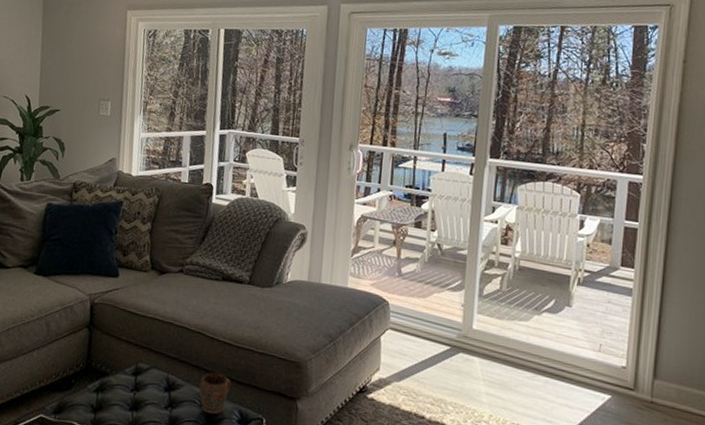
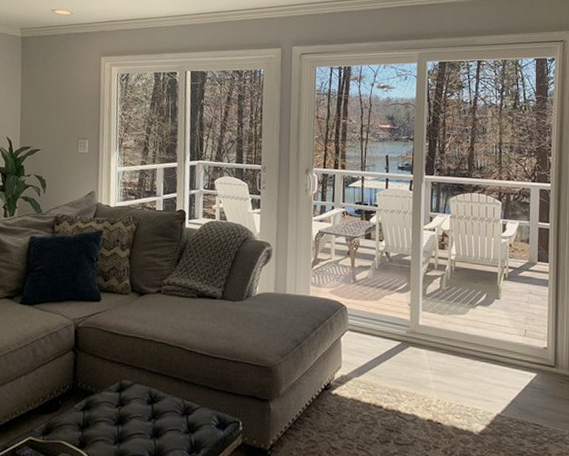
mug: present [199,372,232,415] -> none [180,382,210,422]

